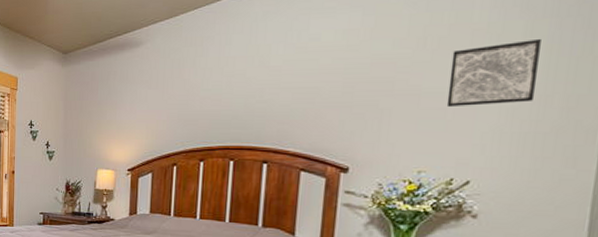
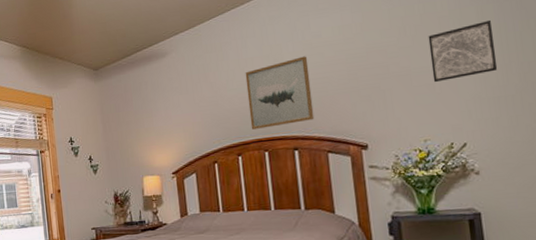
wall art: none [219,61,299,136] -> present [245,56,315,130]

